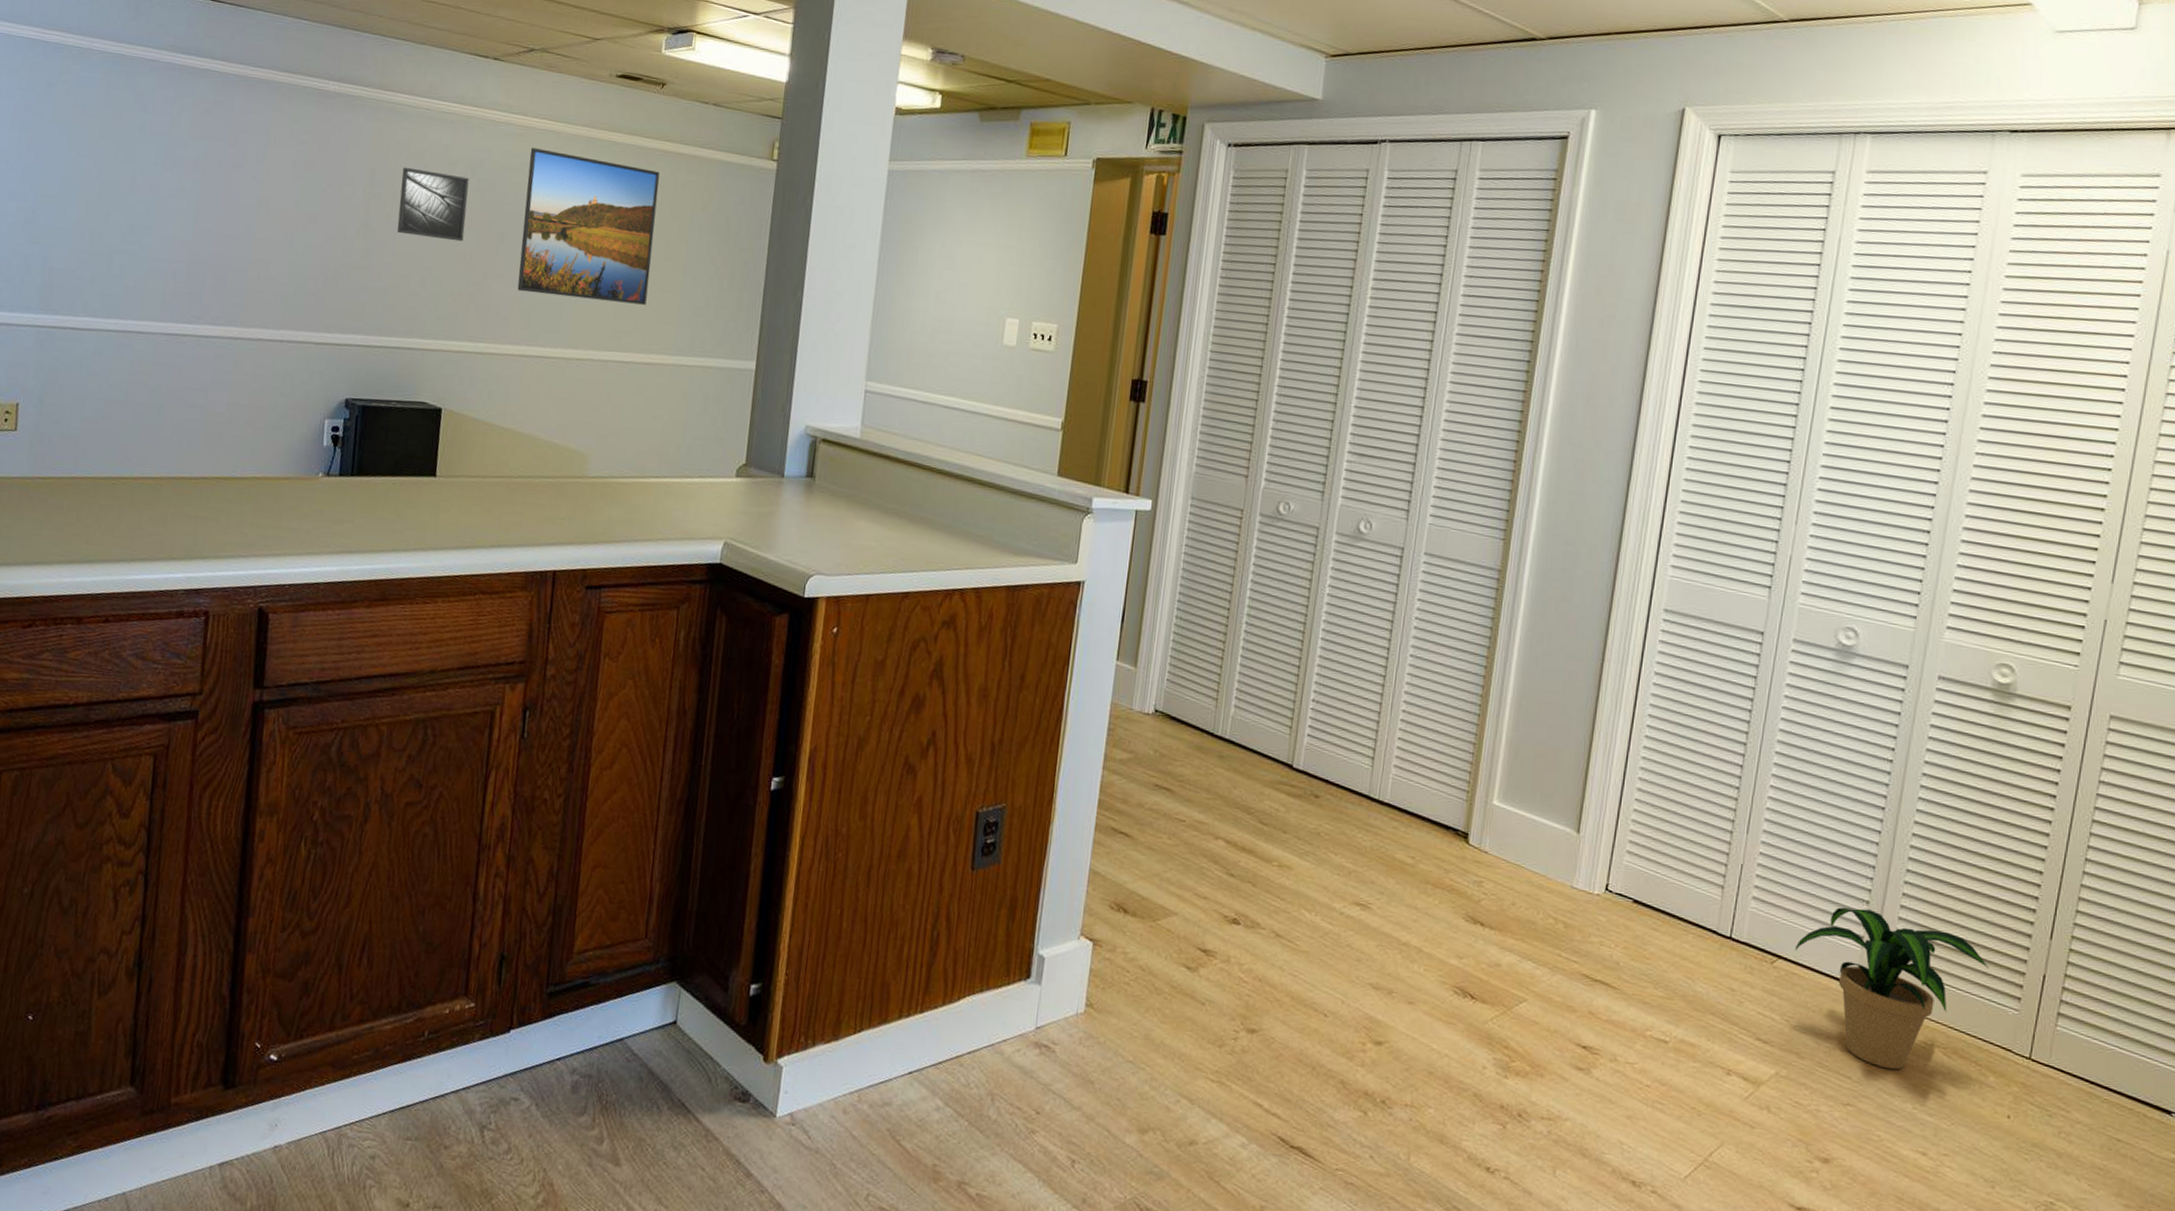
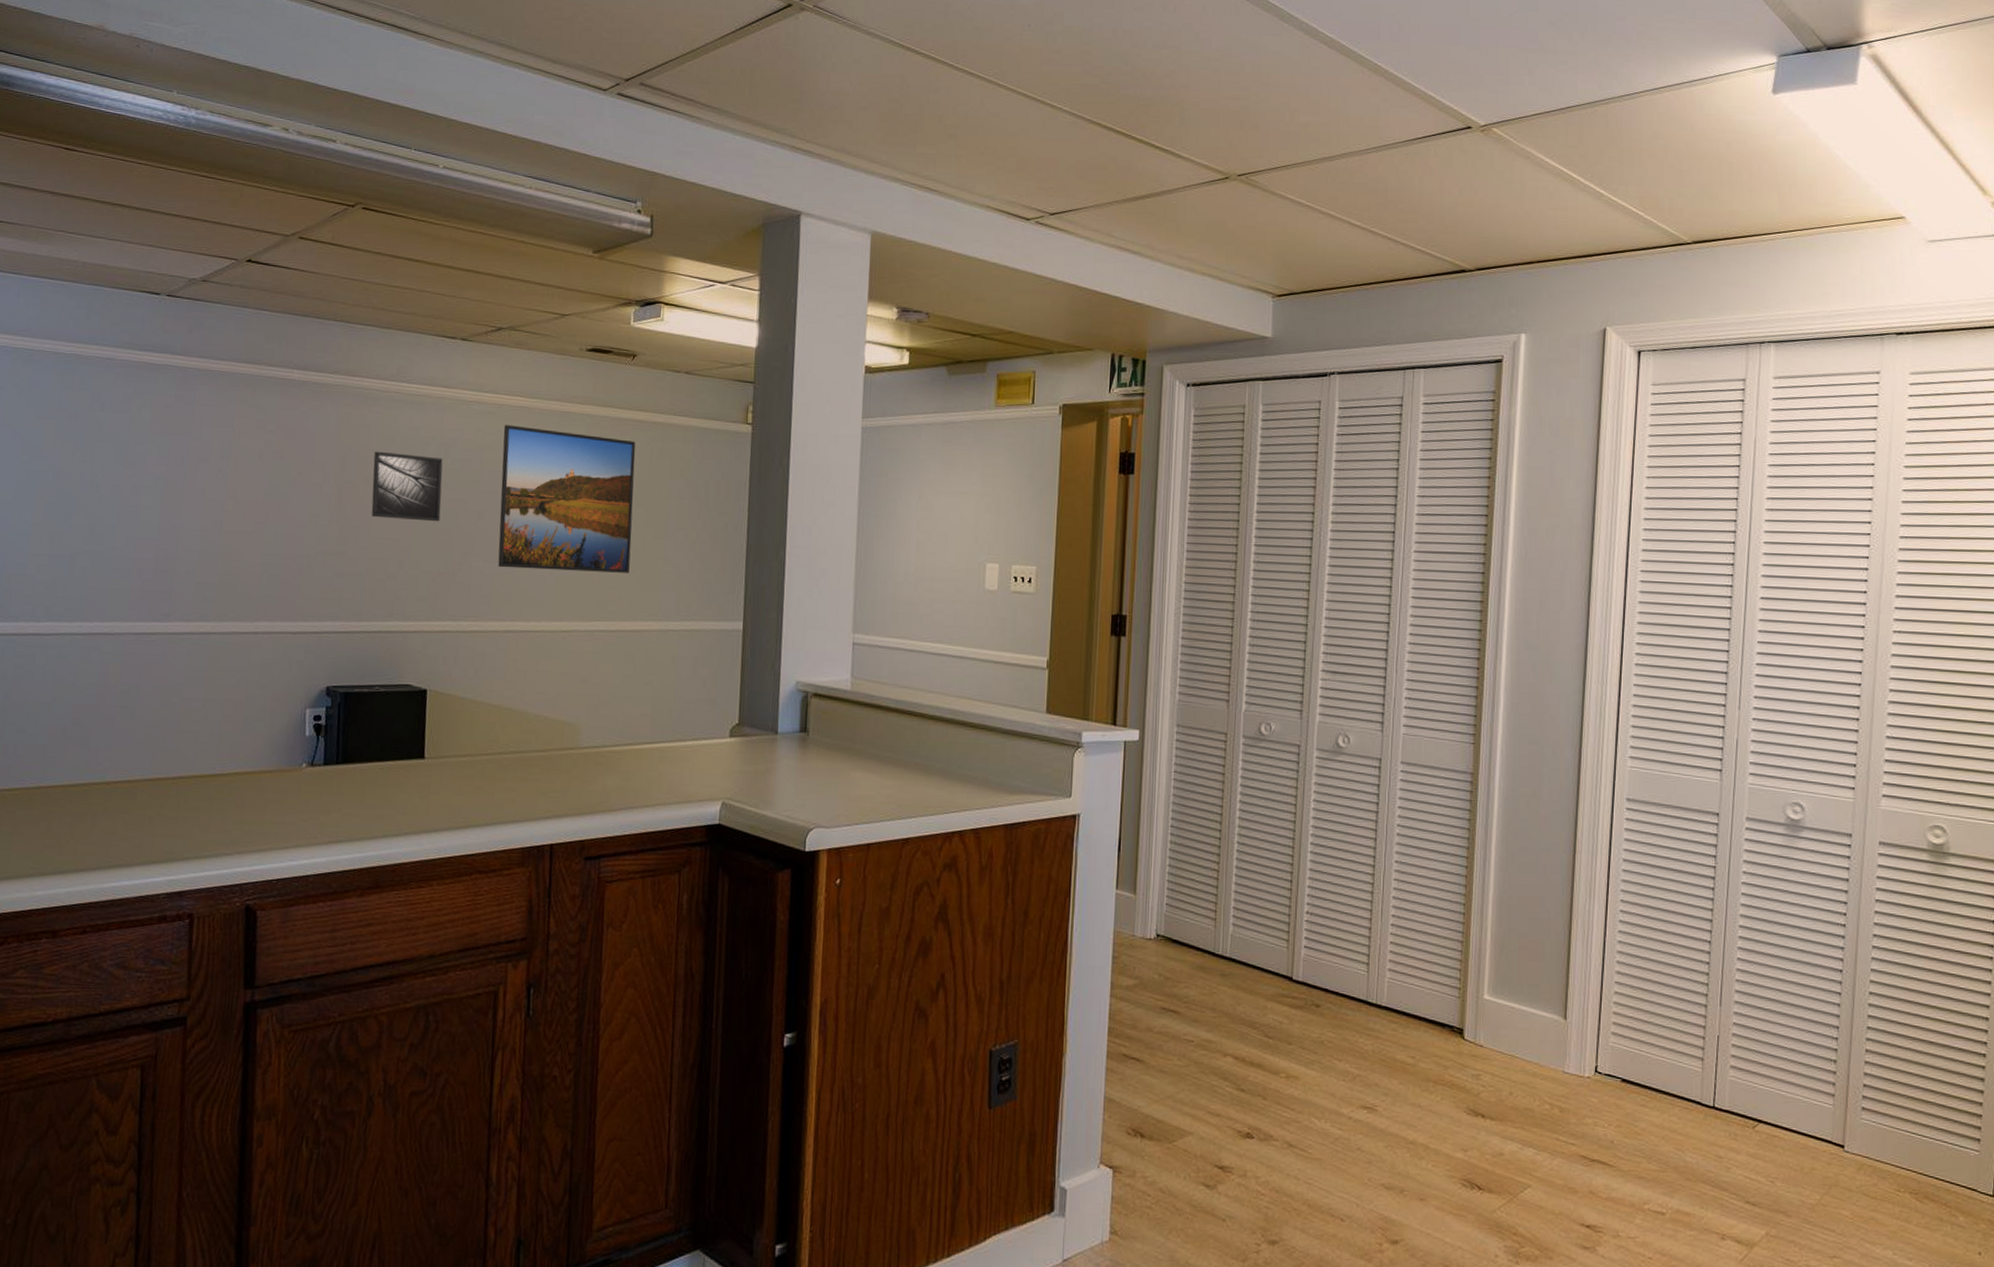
potted plant: present [1796,907,1989,1070] -> none [1774,1068,1949,1219]

